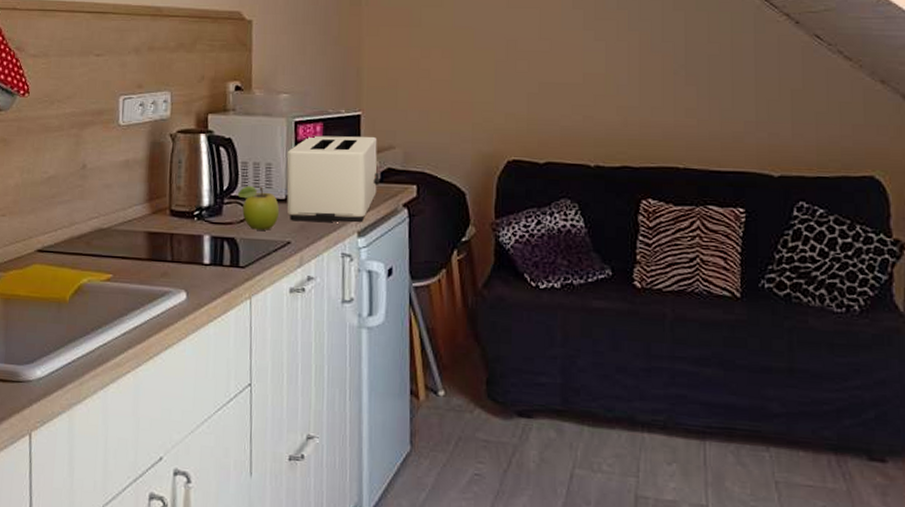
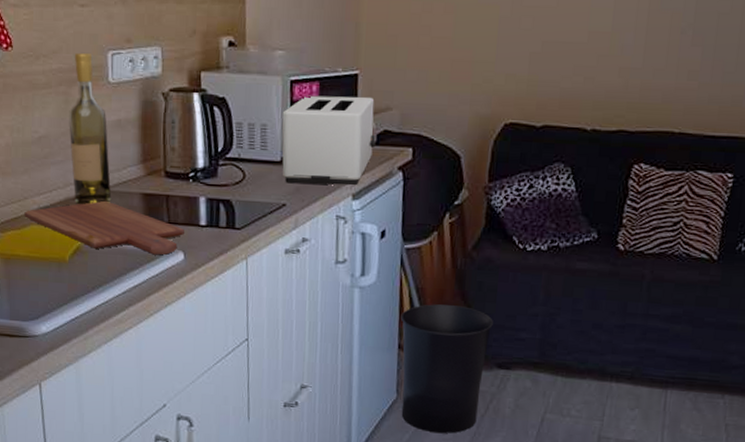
cutting board: none [28,239,188,295] -> present [24,200,184,255]
bottle: none [78,97,116,244] -> present [69,52,112,205]
fruit: present [237,186,280,230] -> none [232,147,275,193]
waste bin: none [411,345,510,492] -> present [400,304,493,433]

